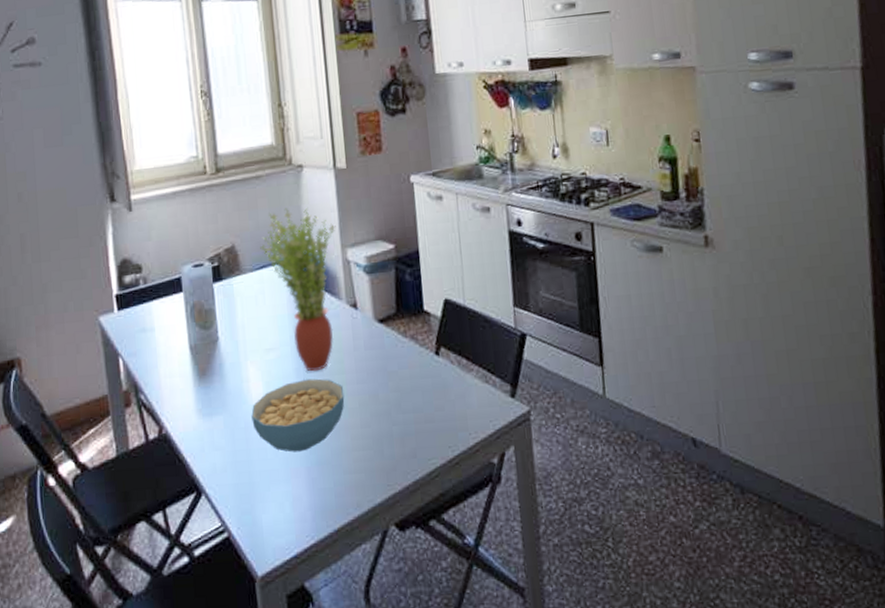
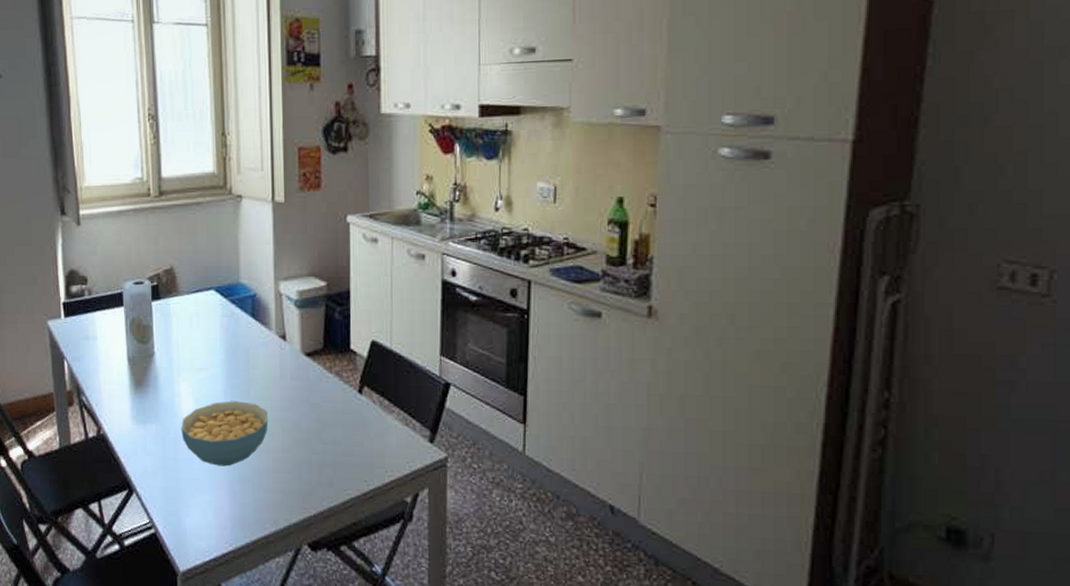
potted plant: present [260,207,336,372] -> none [197,236,271,395]

